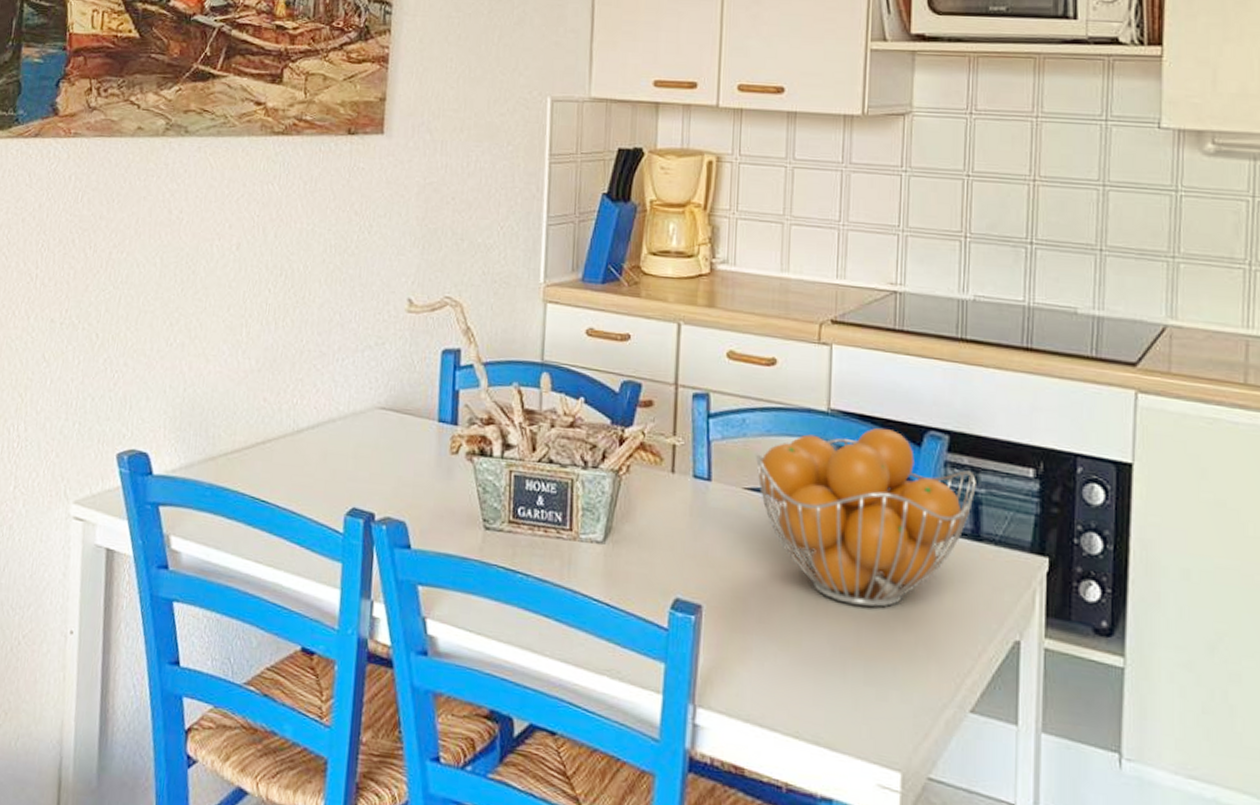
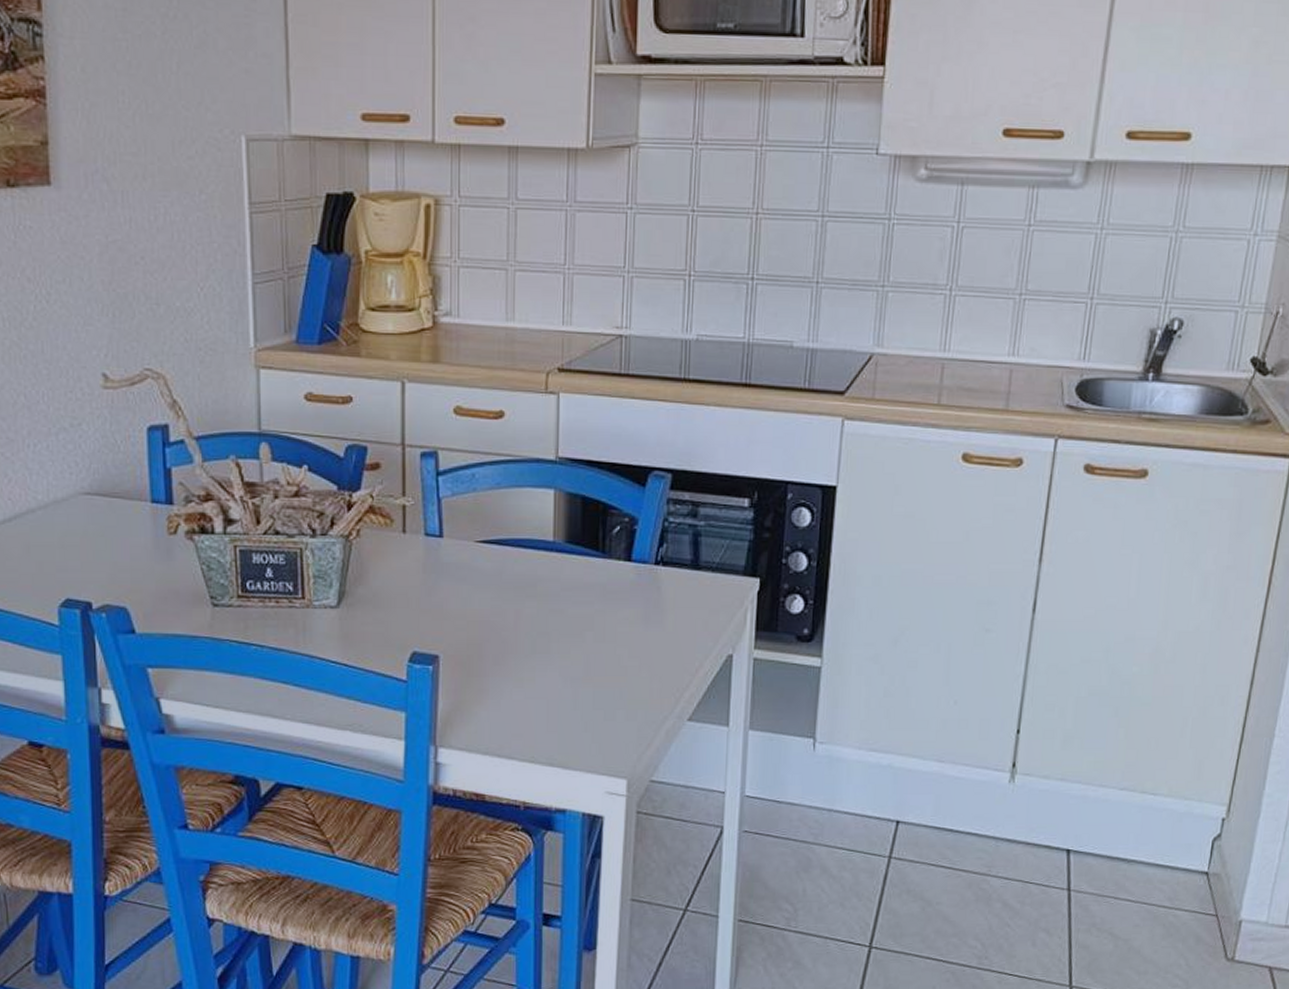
fruit basket: present [755,428,976,607] -> none [485,471,696,639]

